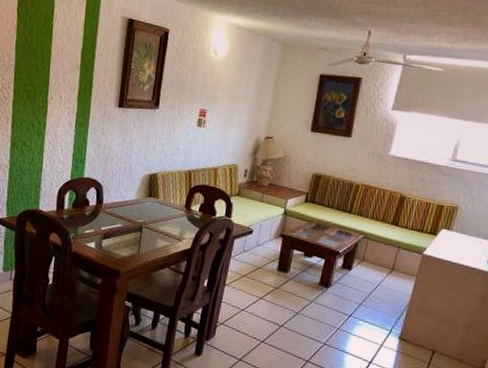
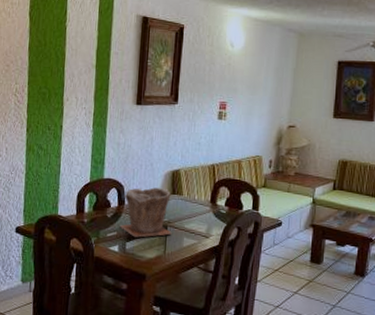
plant pot: none [97,189,147,237] -> present [119,187,172,238]

